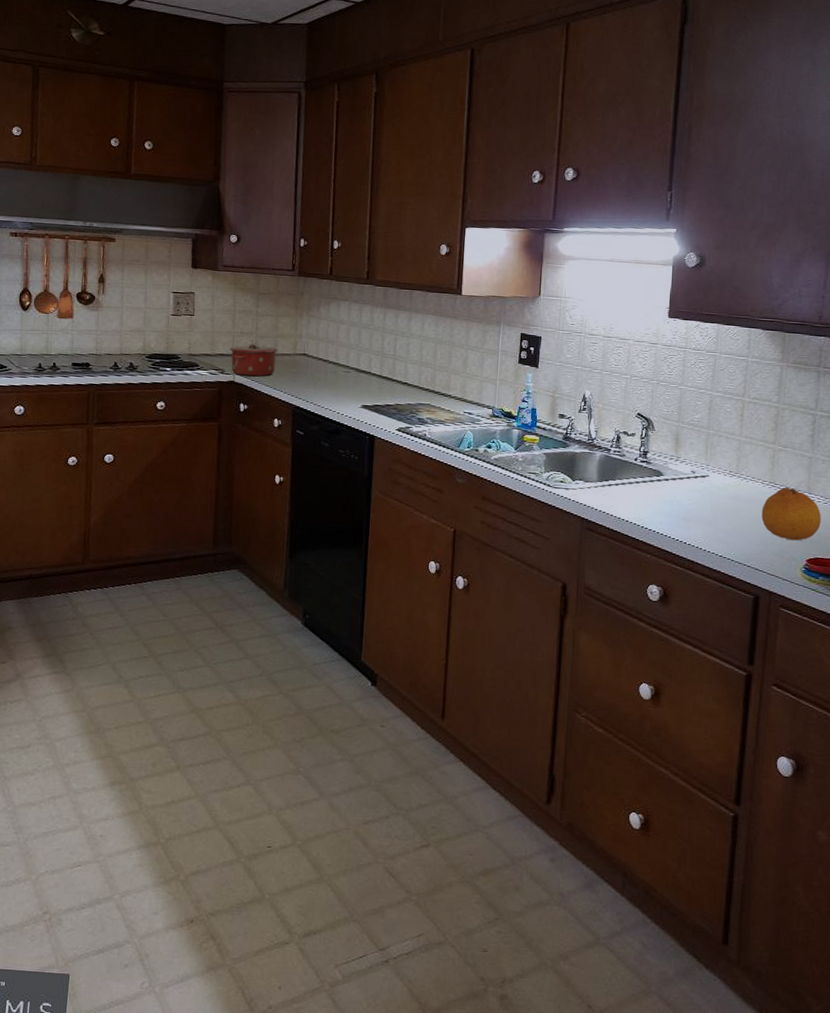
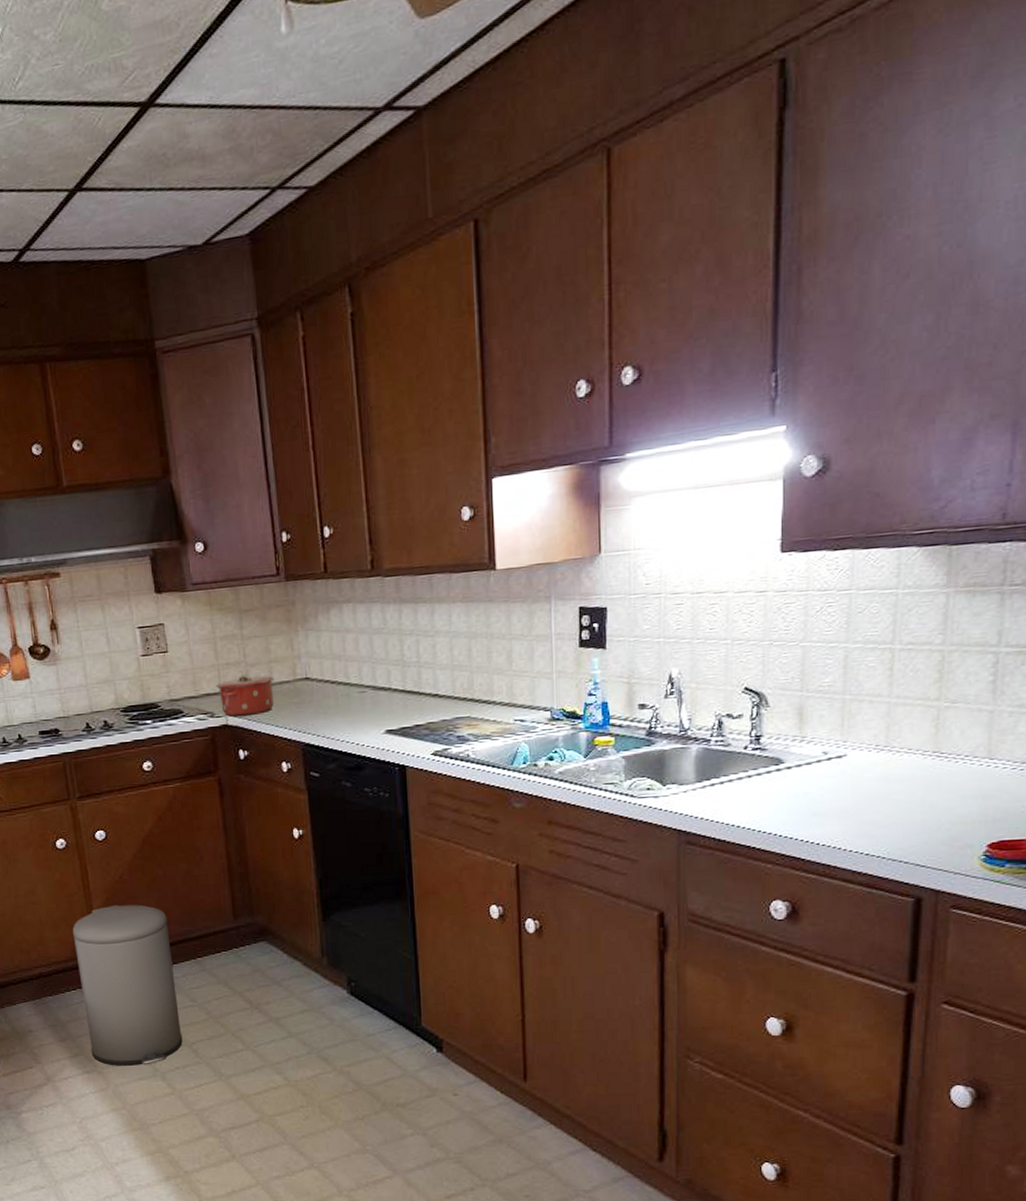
pedal bin: none [63,521,155,672] -> present [72,904,183,1066]
fruit: present [761,487,821,541] -> none [922,755,1008,823]

